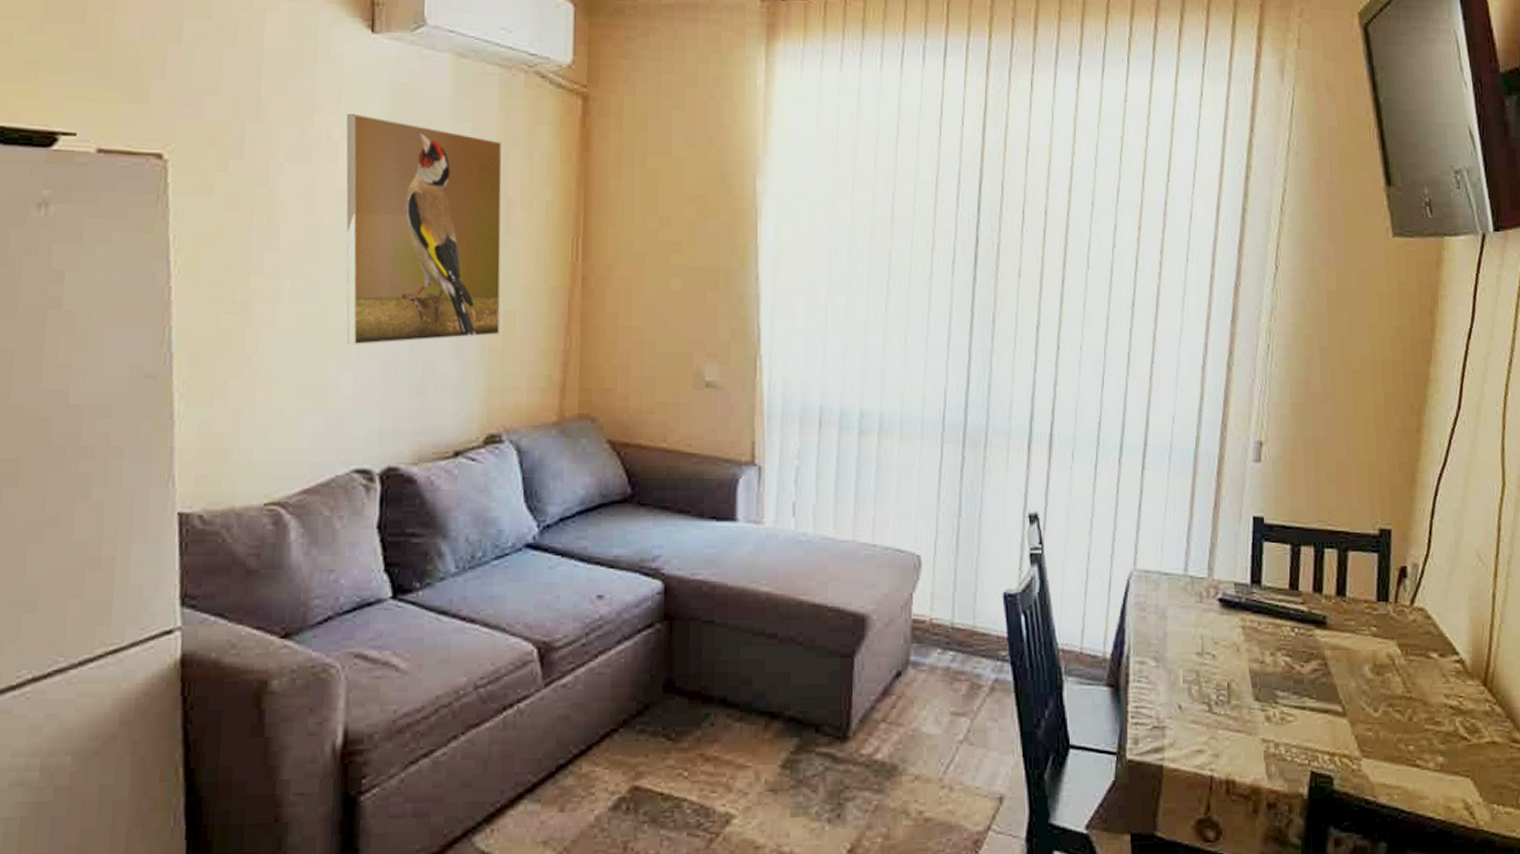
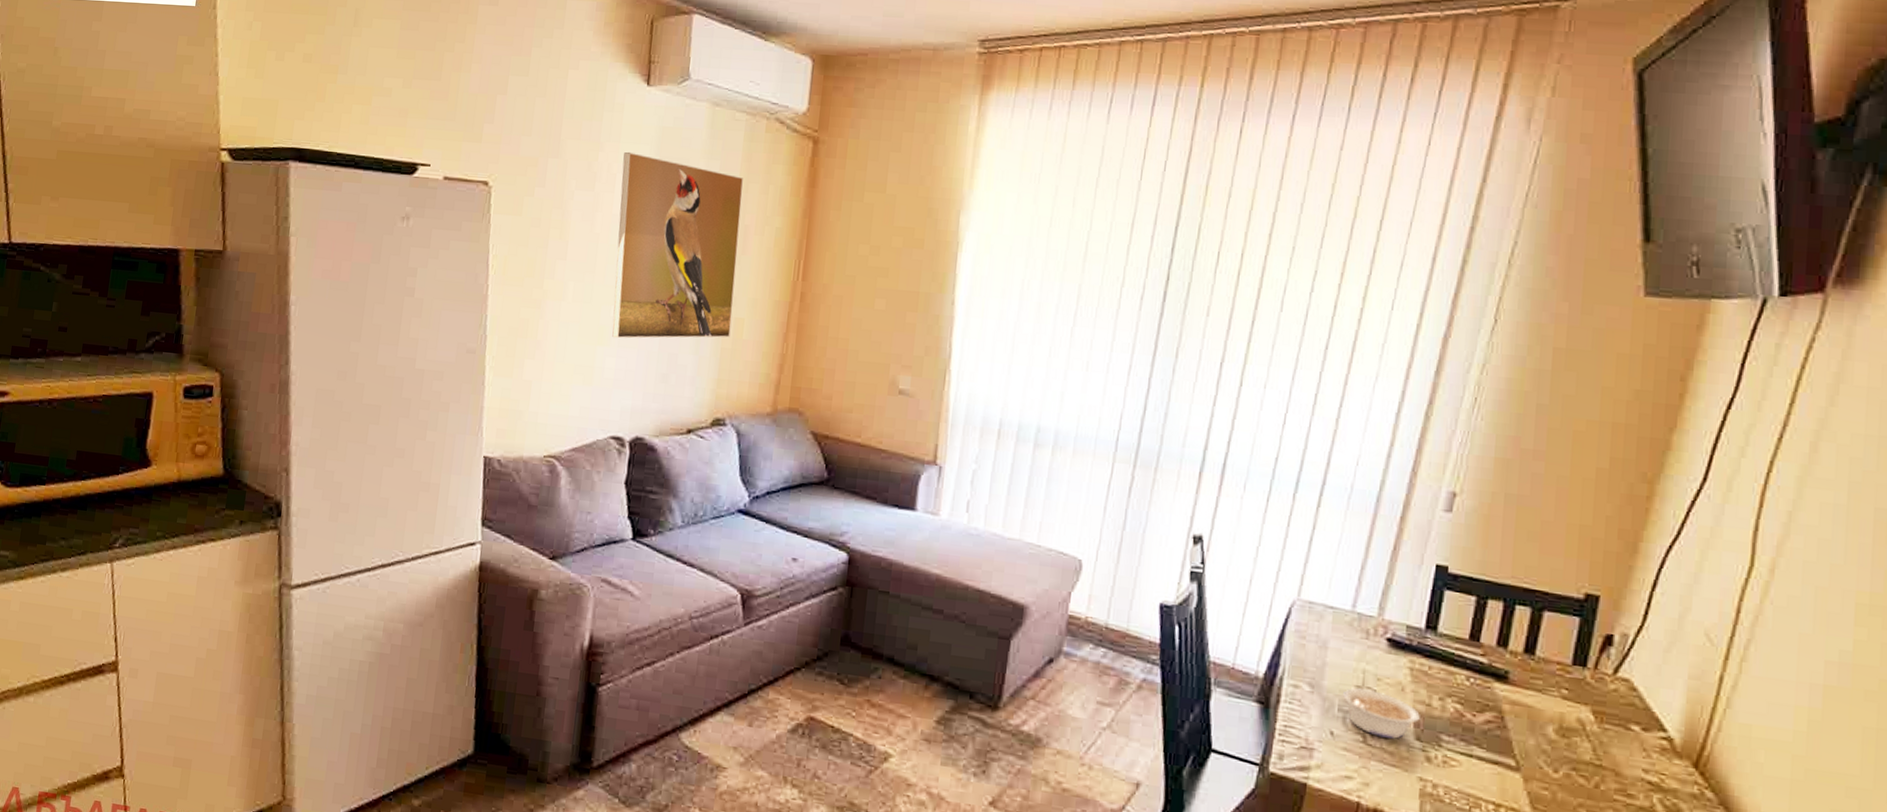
legume: none [1186,654,1256,703] -> present [1343,687,1420,739]

